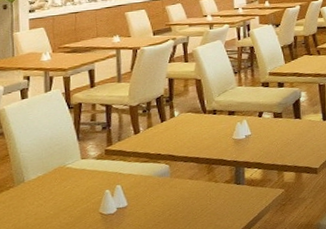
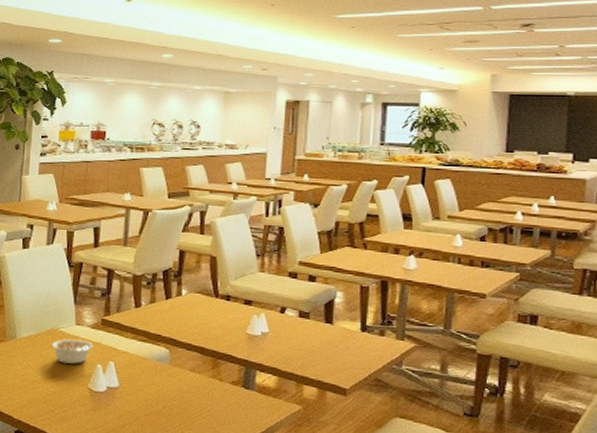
legume: none [60,170,107,196] -> present [51,339,101,364]

